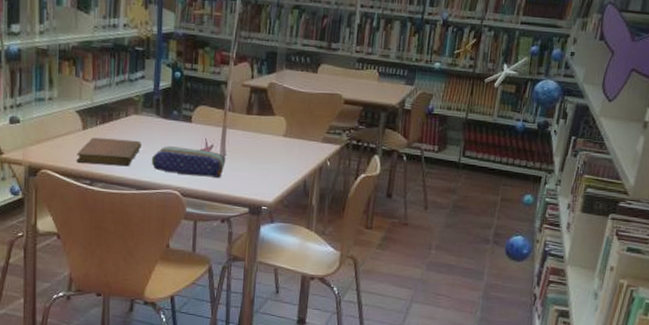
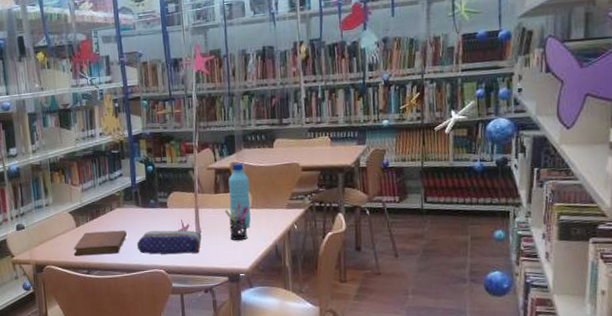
pen holder: none [255,128,281,171] -> present [225,203,249,241]
water bottle: none [260,84,286,157] -> present [228,163,251,228]

